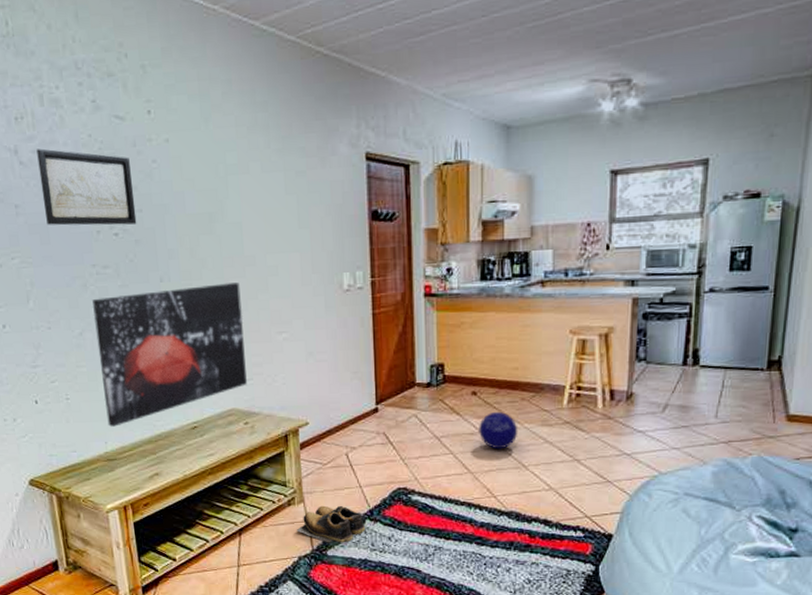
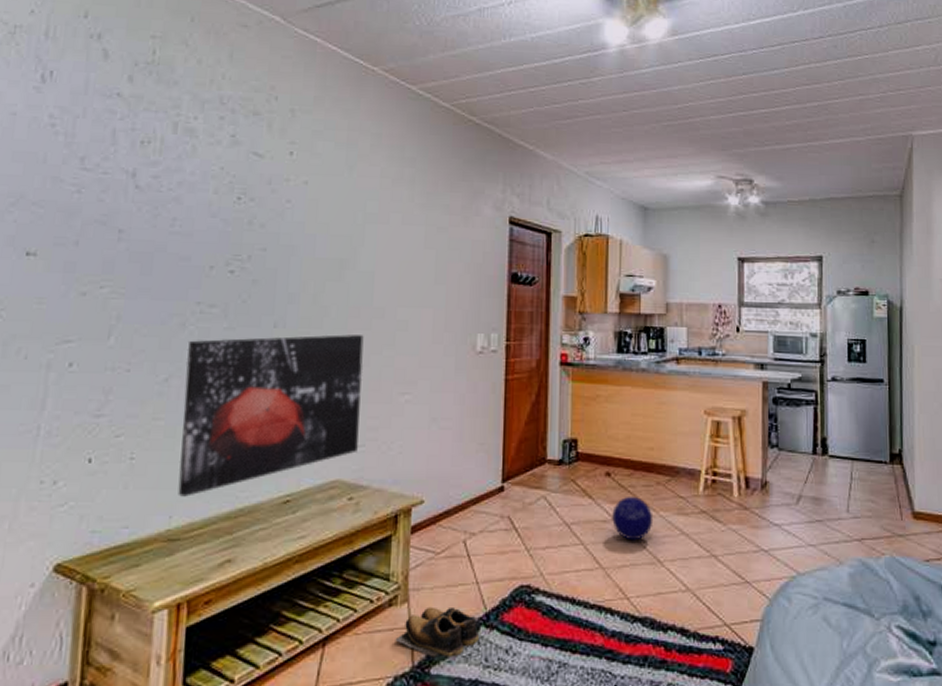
wall art: present [36,148,137,226] -> none [152,175,262,263]

